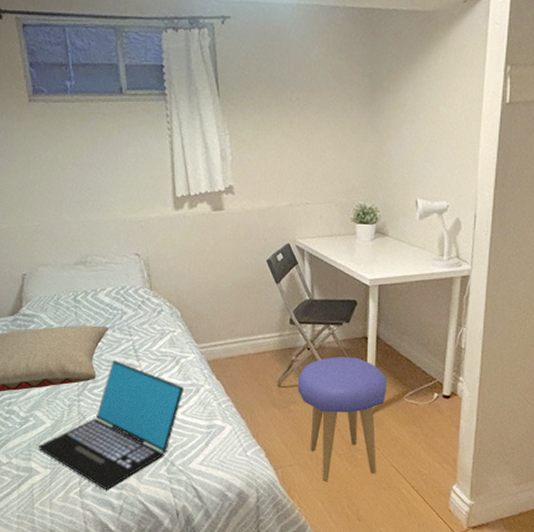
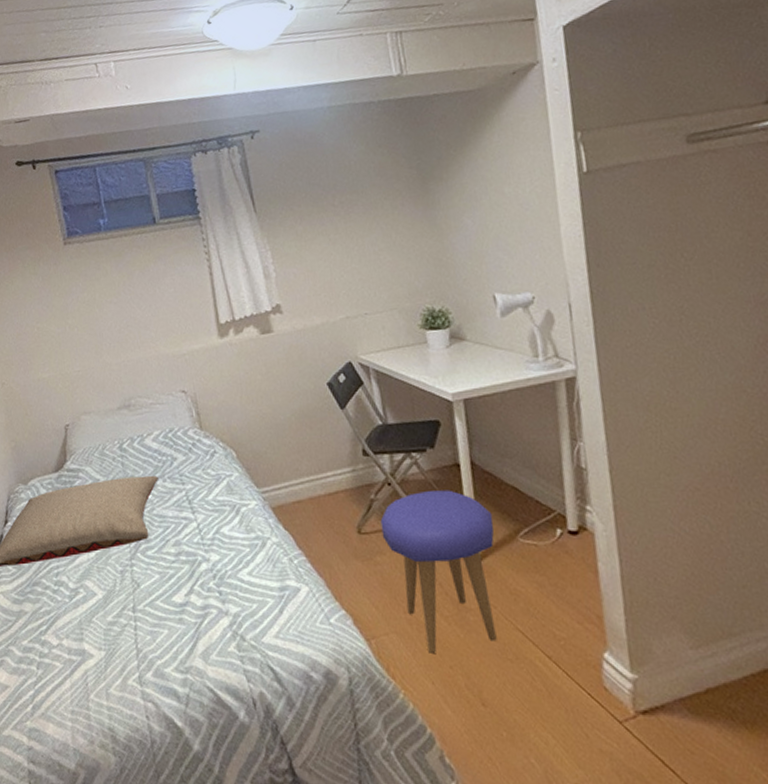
laptop: present [38,360,185,489] -> none [90,514,249,674]

